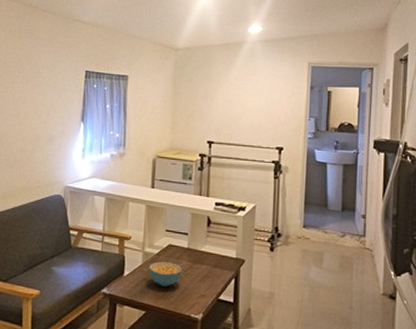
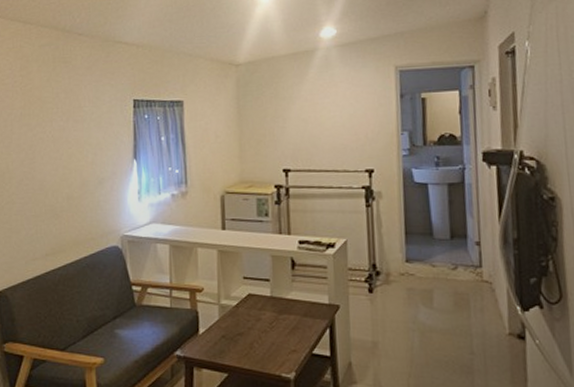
cereal bowl: present [149,262,183,287] -> none [227,315,267,344]

